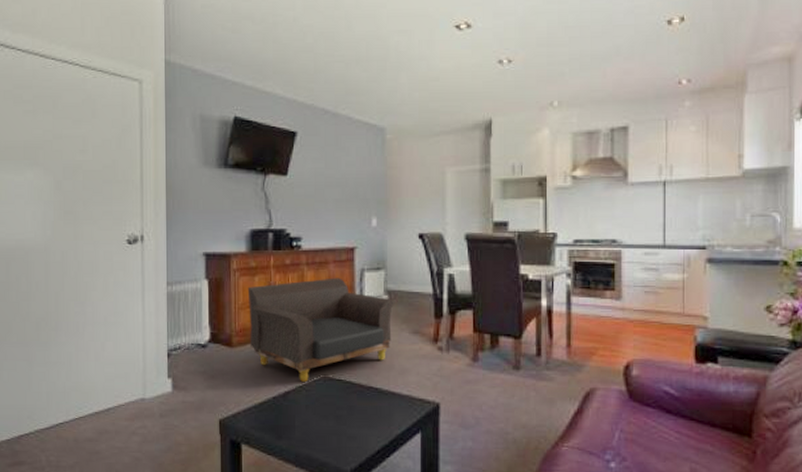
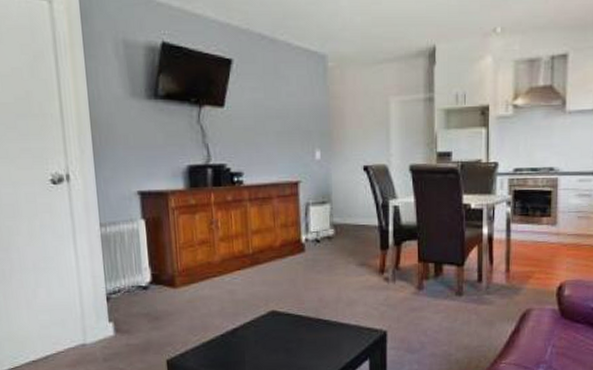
armchair: present [247,278,397,383] -> none [188,213,343,319]

